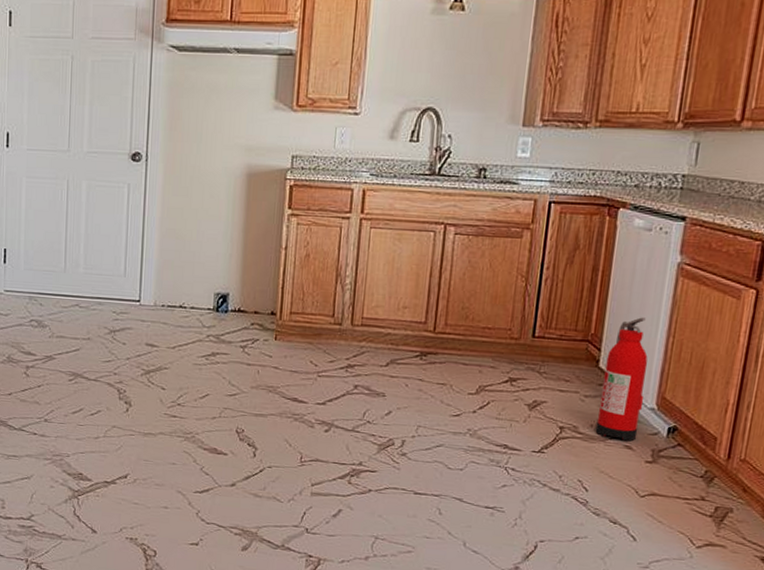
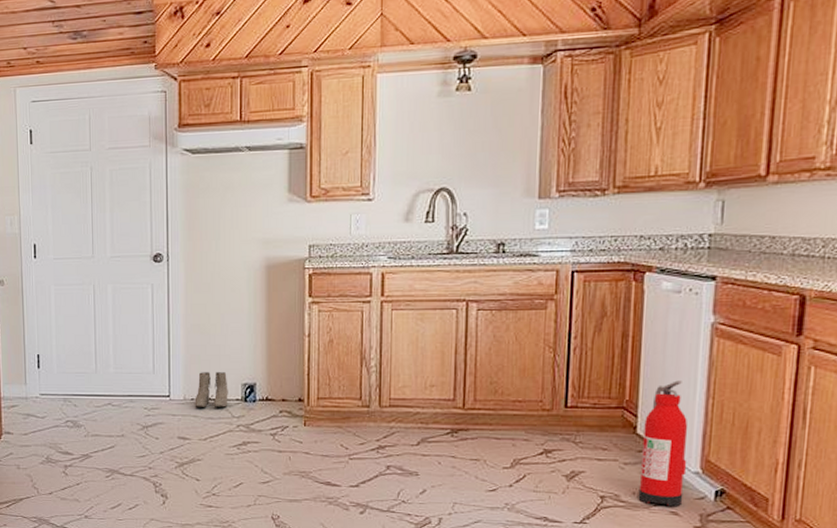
boots: none [165,278,201,316] -> present [195,372,228,407]

